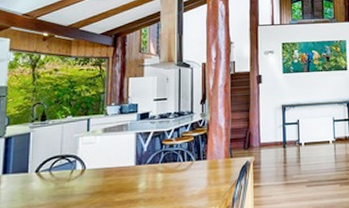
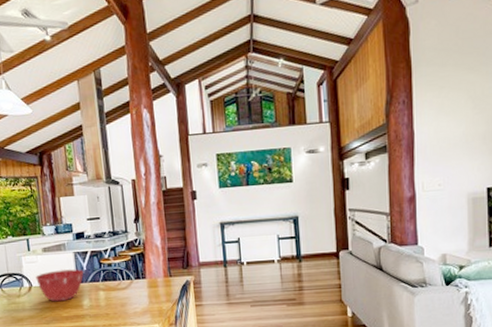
mixing bowl: none [91,150,144,186] -> present [36,269,84,302]

